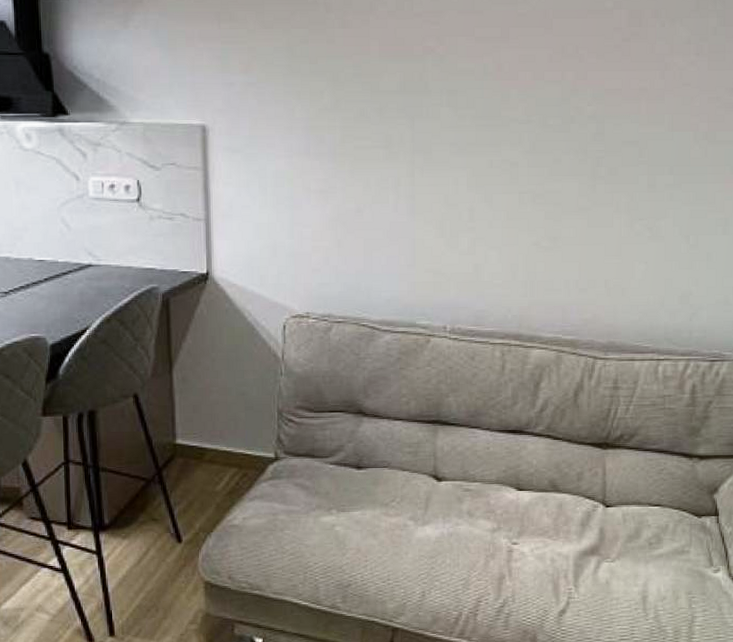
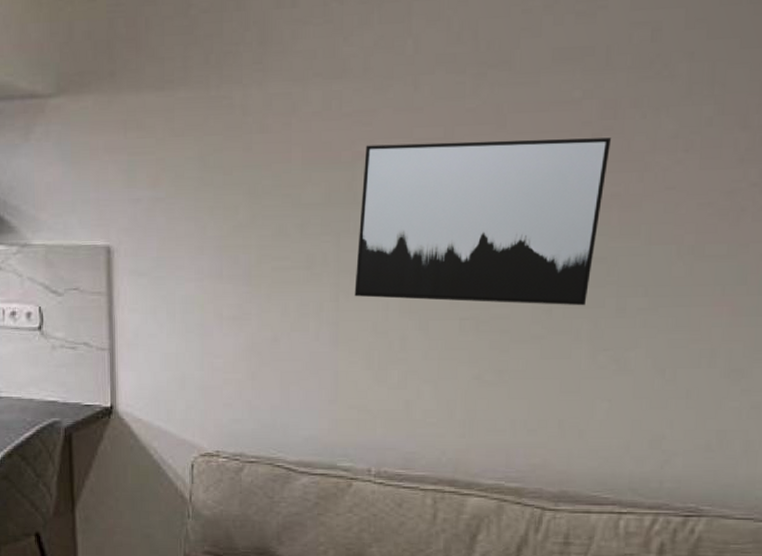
wall art: none [428,41,638,182] -> present [354,137,612,306]

